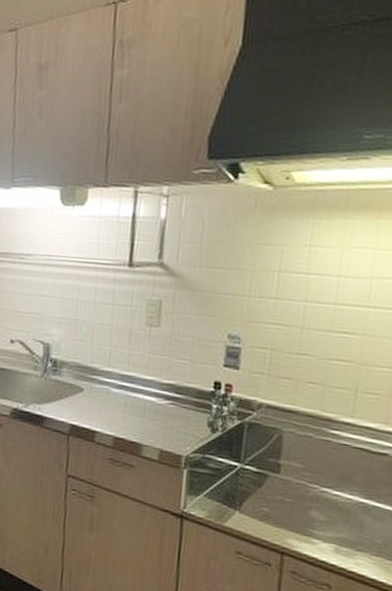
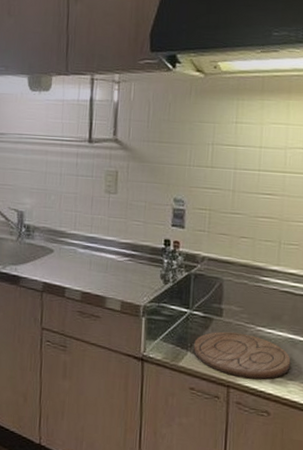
cutting board: none [243,490,361,548] -> present [193,331,291,380]

